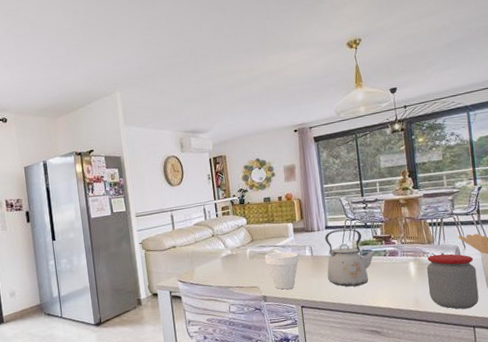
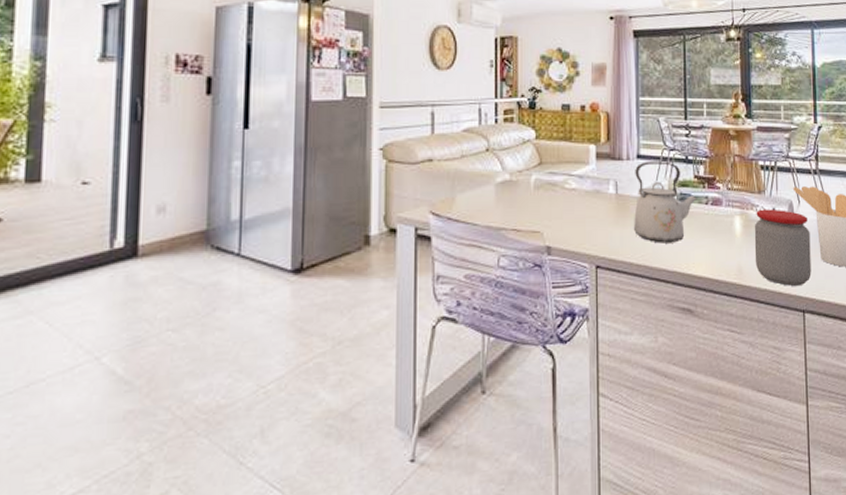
cup: present [264,252,299,290] -> none [554,184,600,239]

